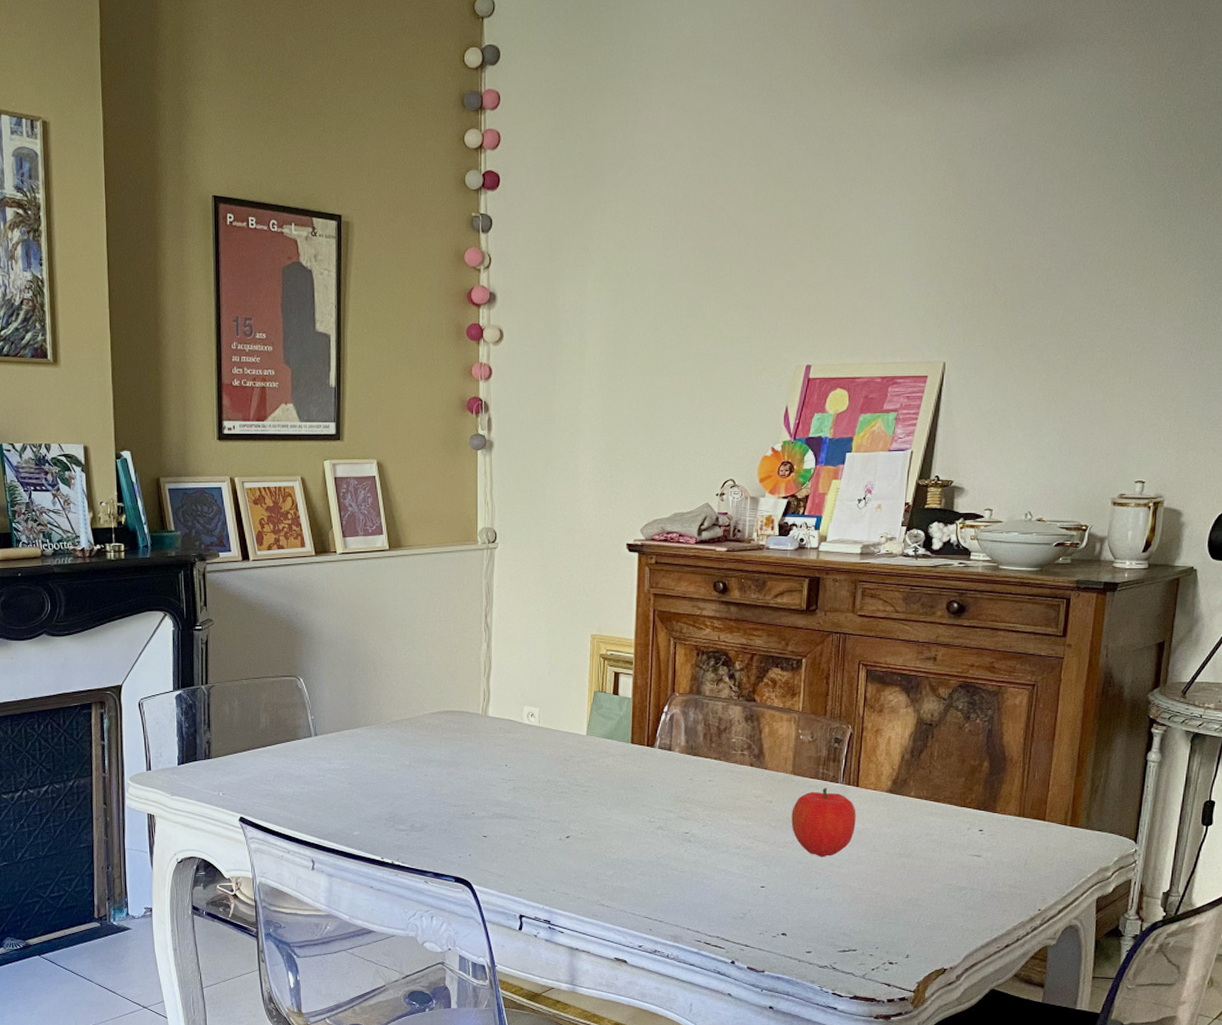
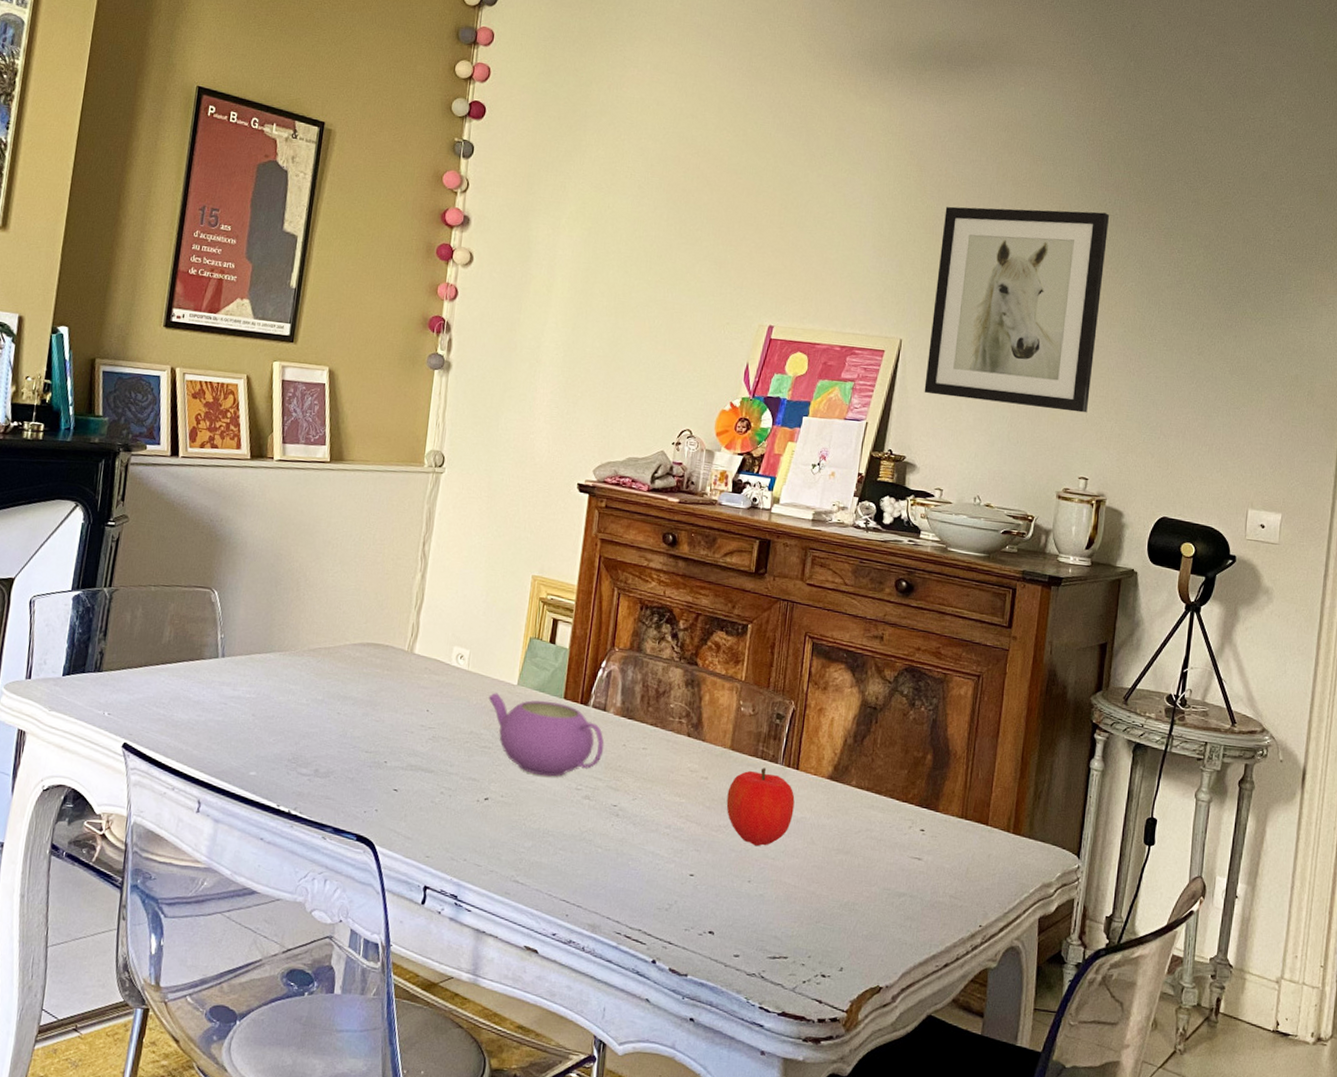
teapot: none [561,744,672,813] -> present [488,693,604,777]
wall art: none [970,198,1169,415] -> present [924,206,1110,413]

